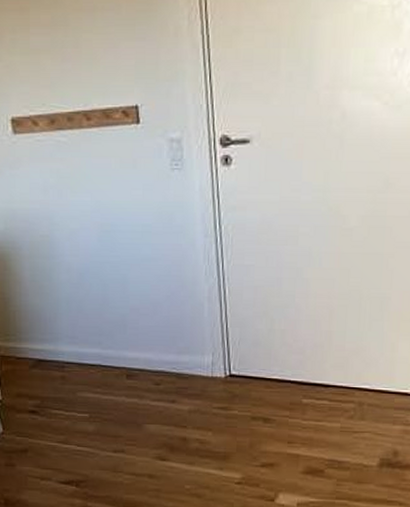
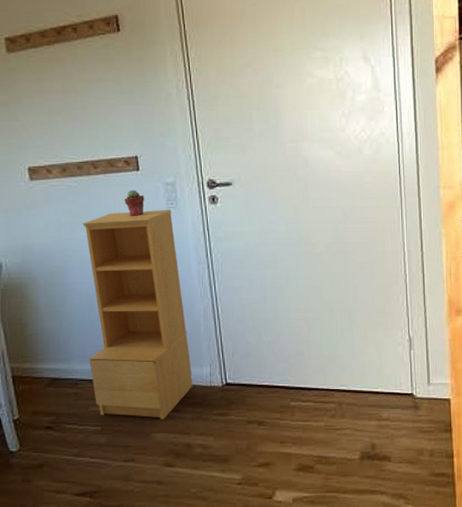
bookshelf: none [73,171,192,410] -> present [83,209,193,420]
potted succulent: none [121,146,145,180] -> present [124,189,144,217]

